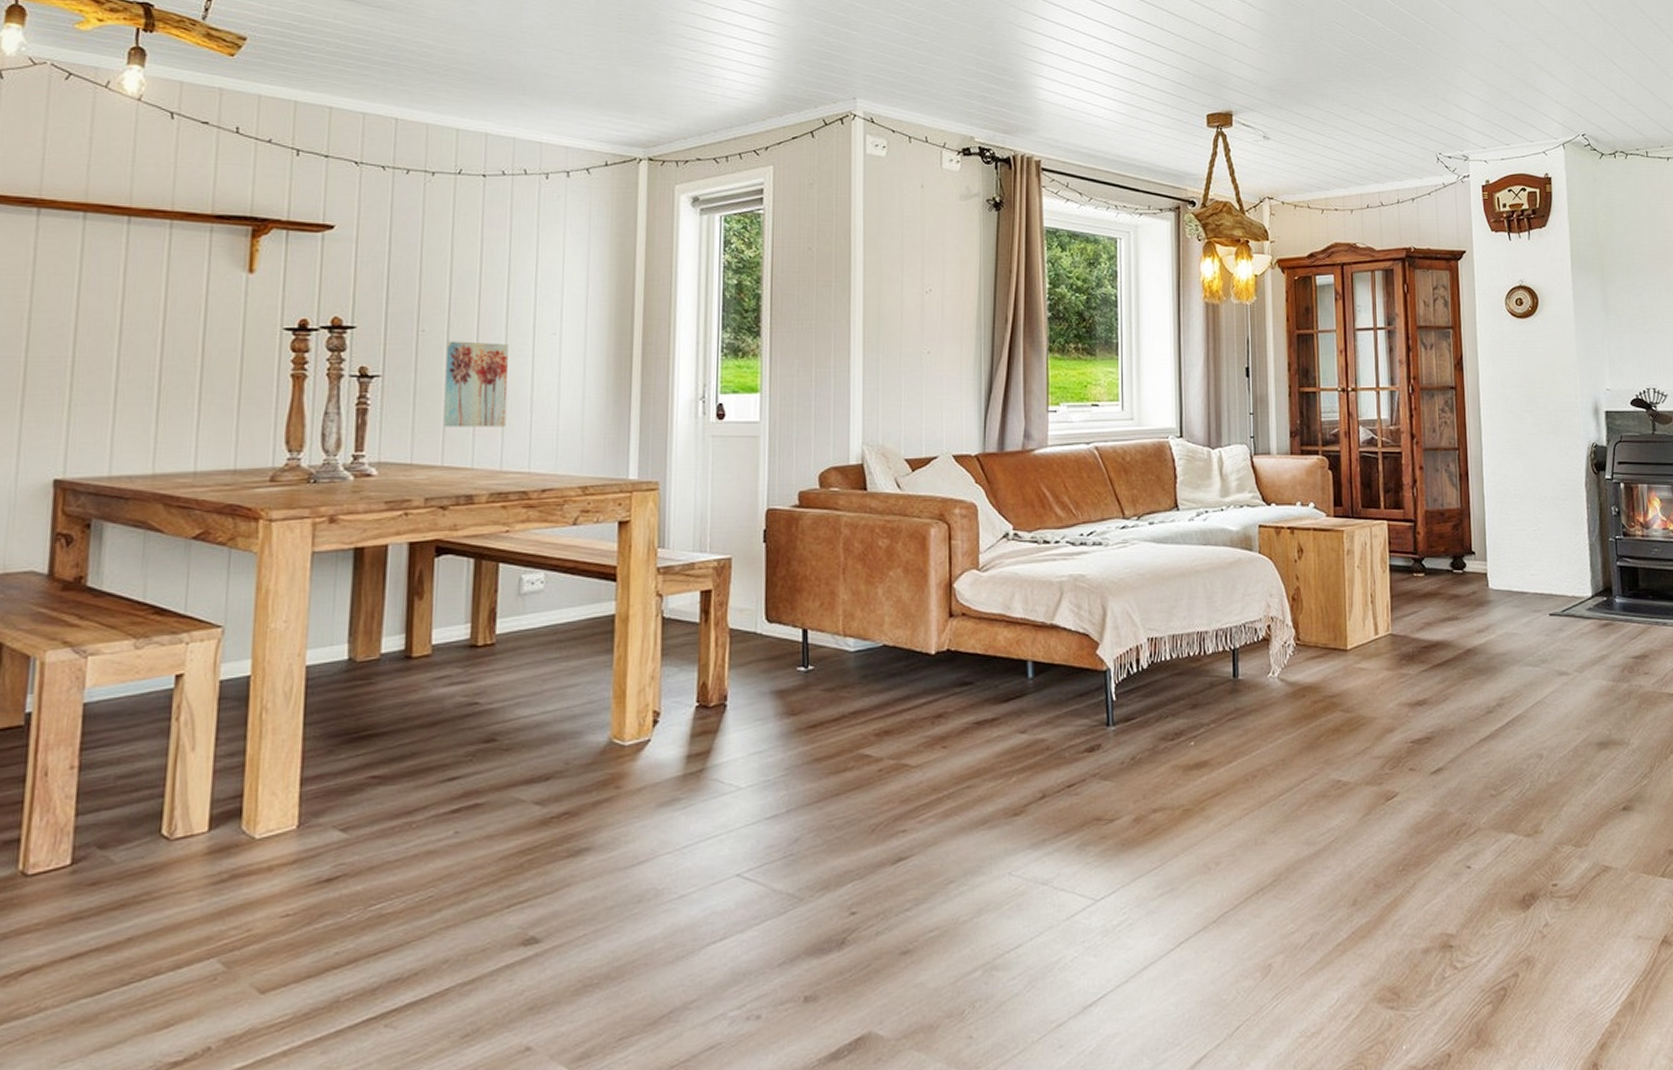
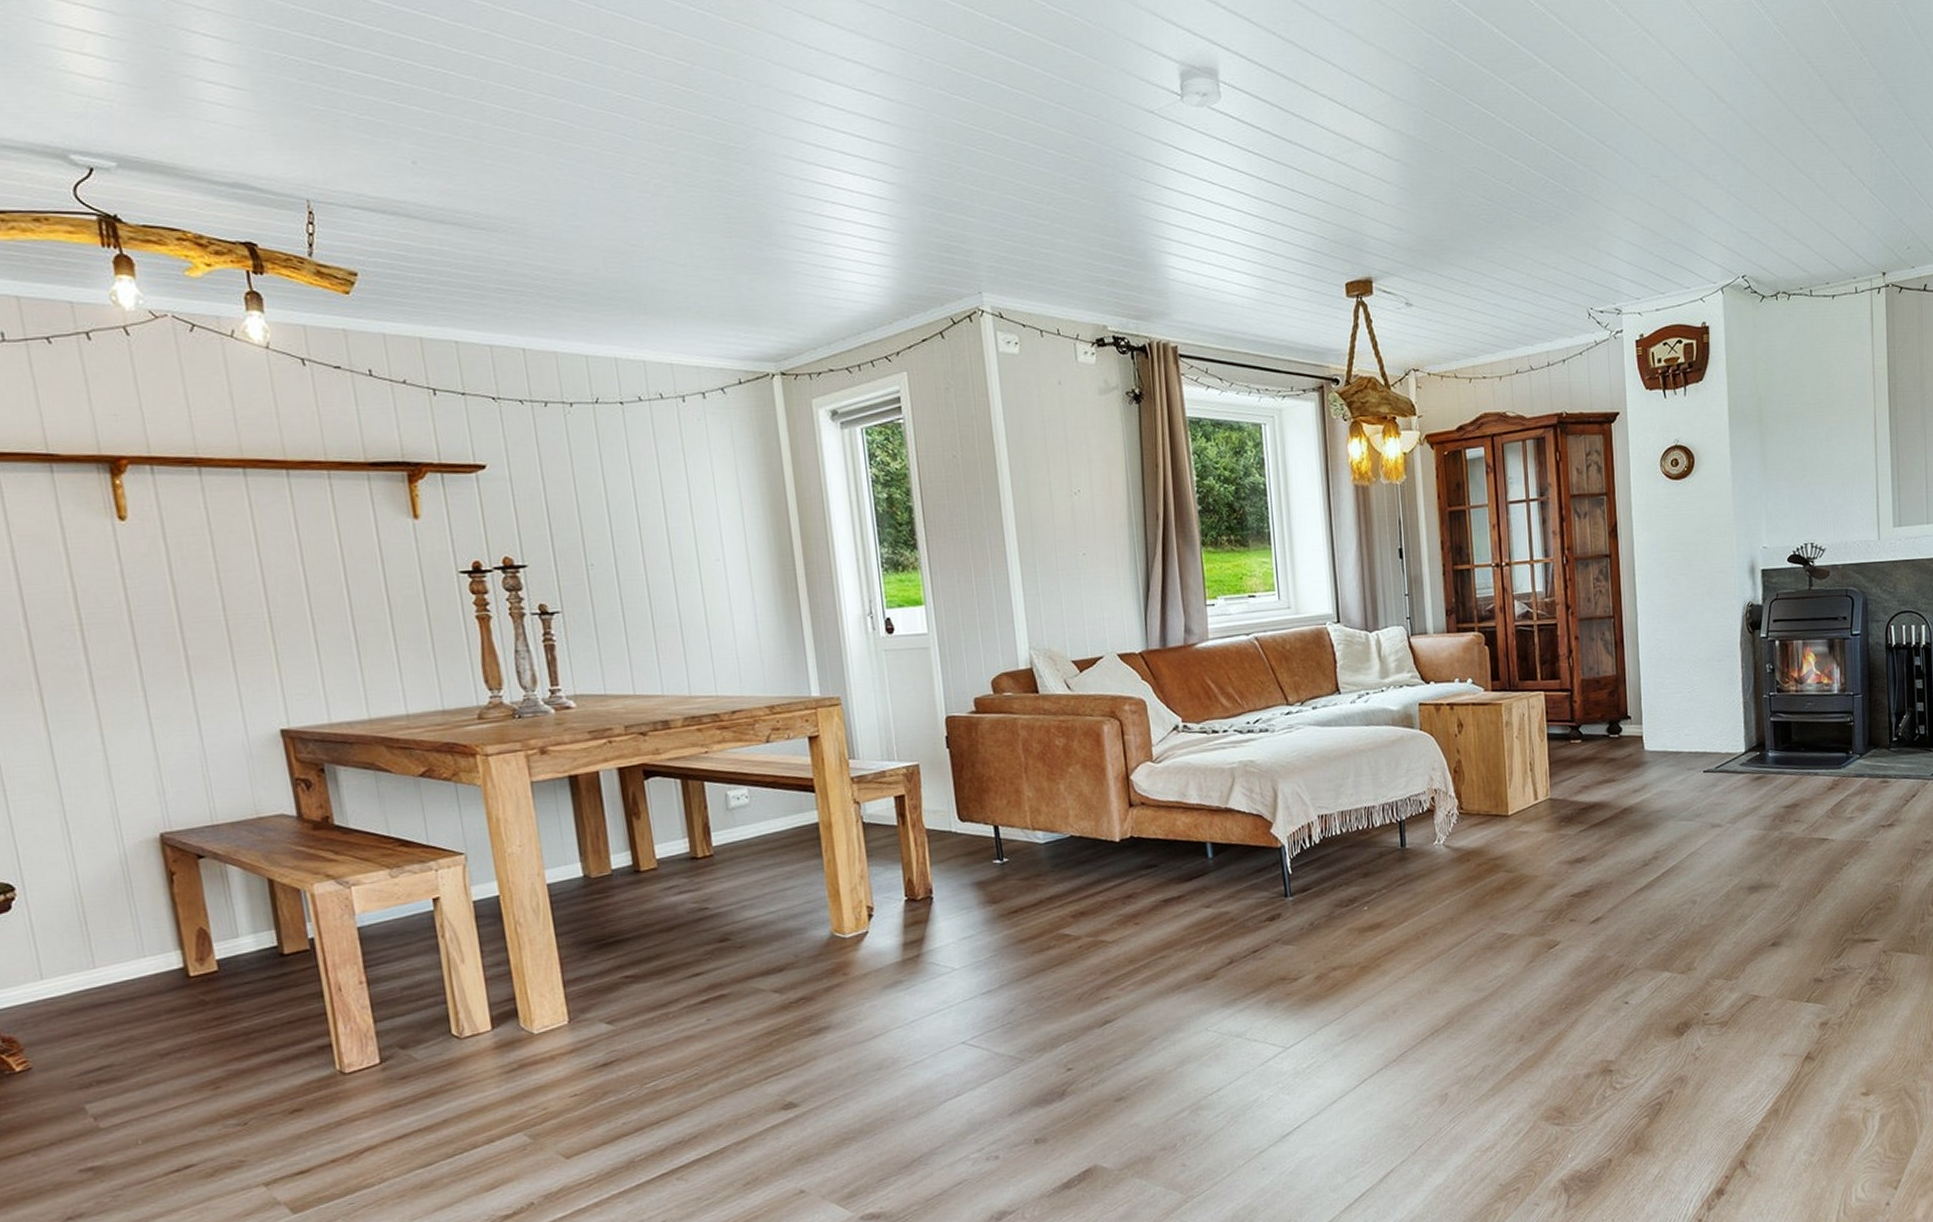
wall art: present [443,341,509,427] -> none [616,572,687,658]

